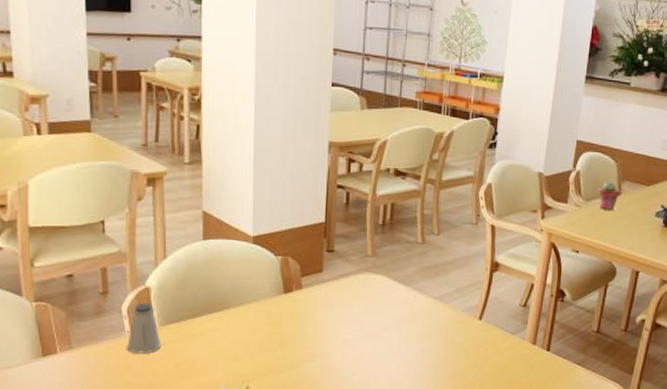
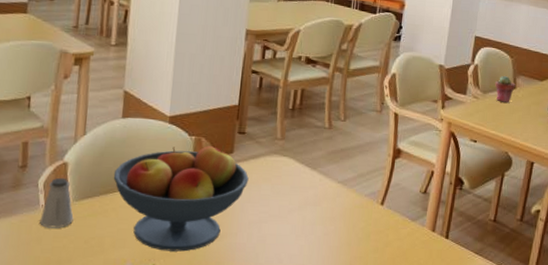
fruit bowl: none [199,265,340,373] -> present [113,146,249,252]

